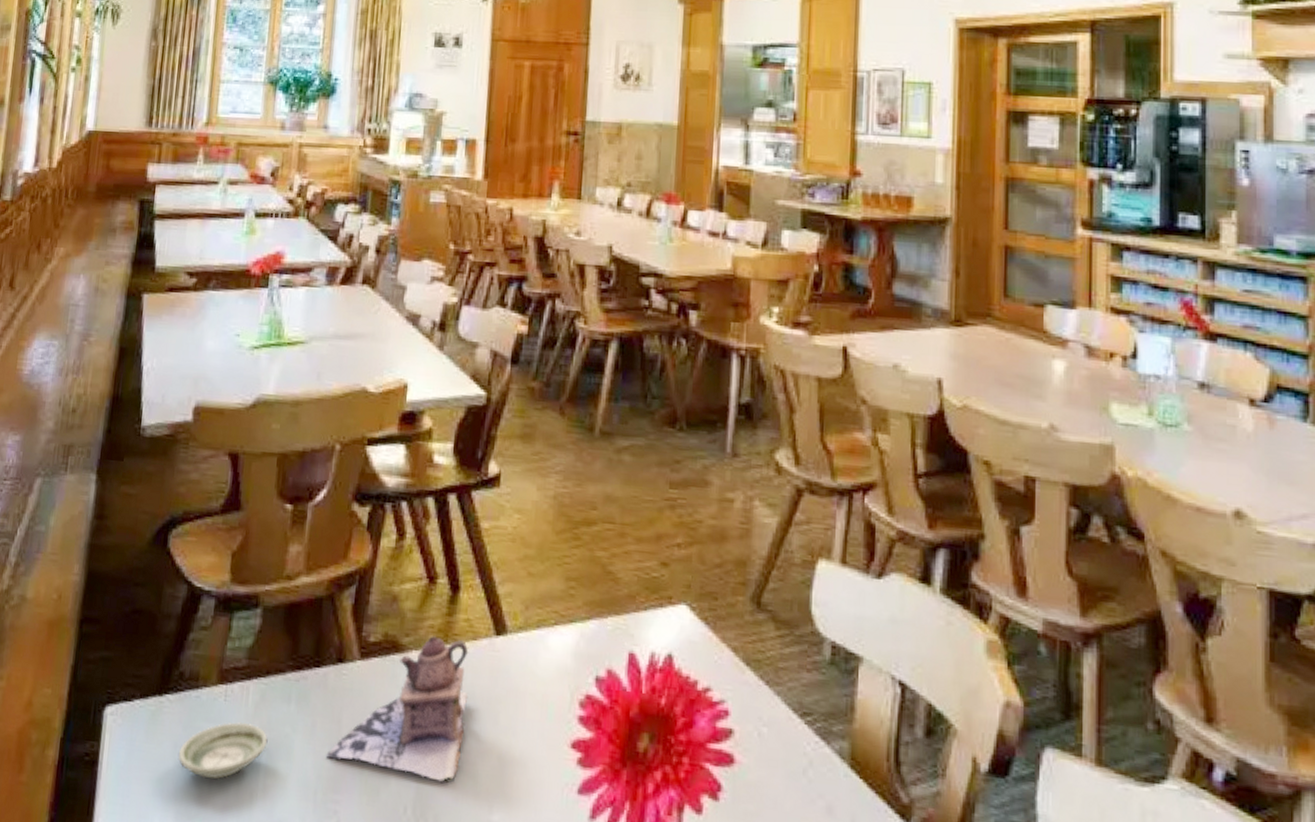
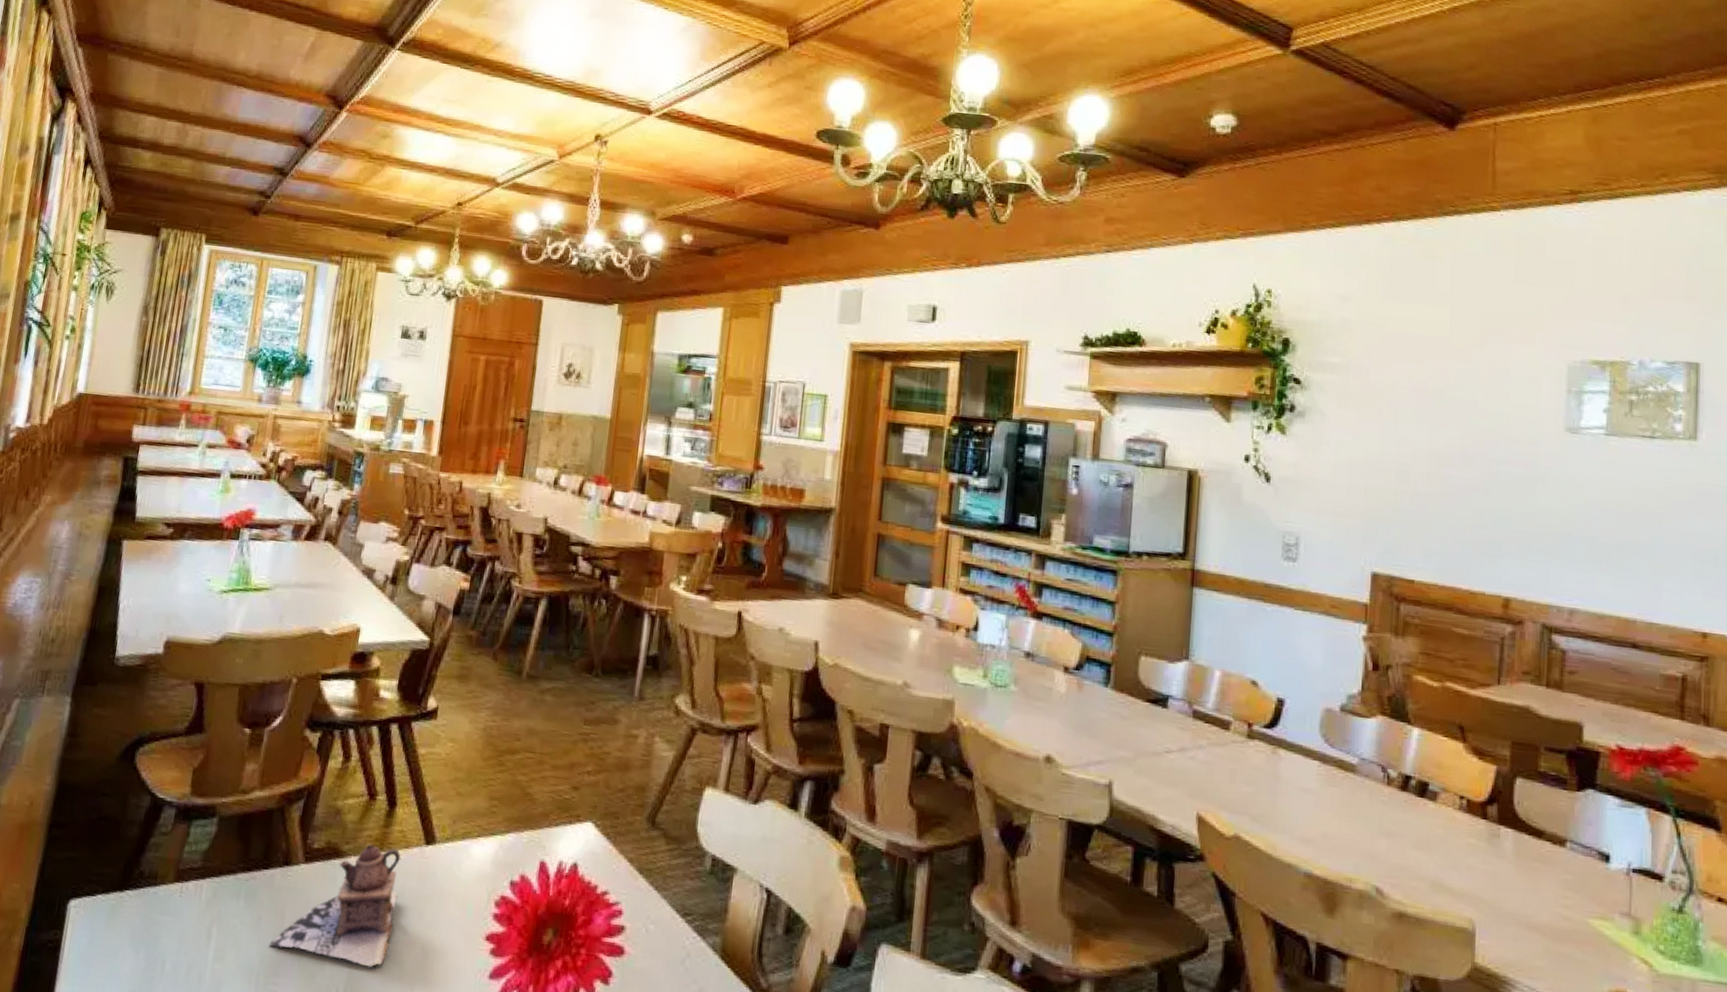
saucer: present [177,721,268,779] -> none [134,914,218,964]

